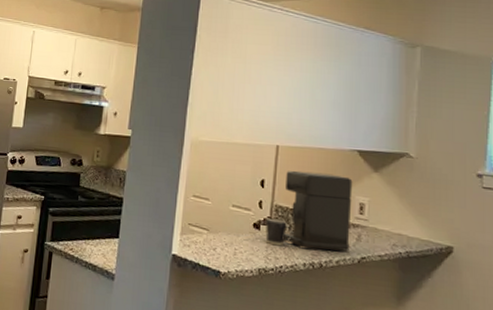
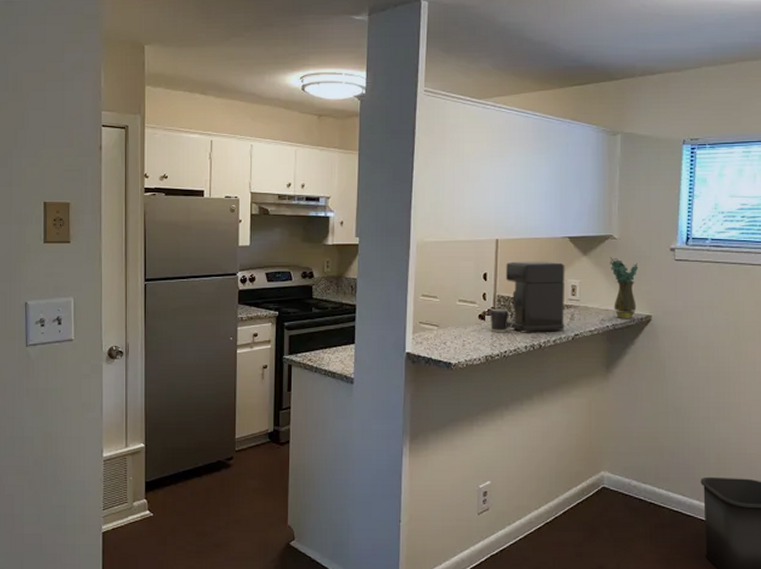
vase: none [404,177,439,247] -> present [609,257,639,318]

